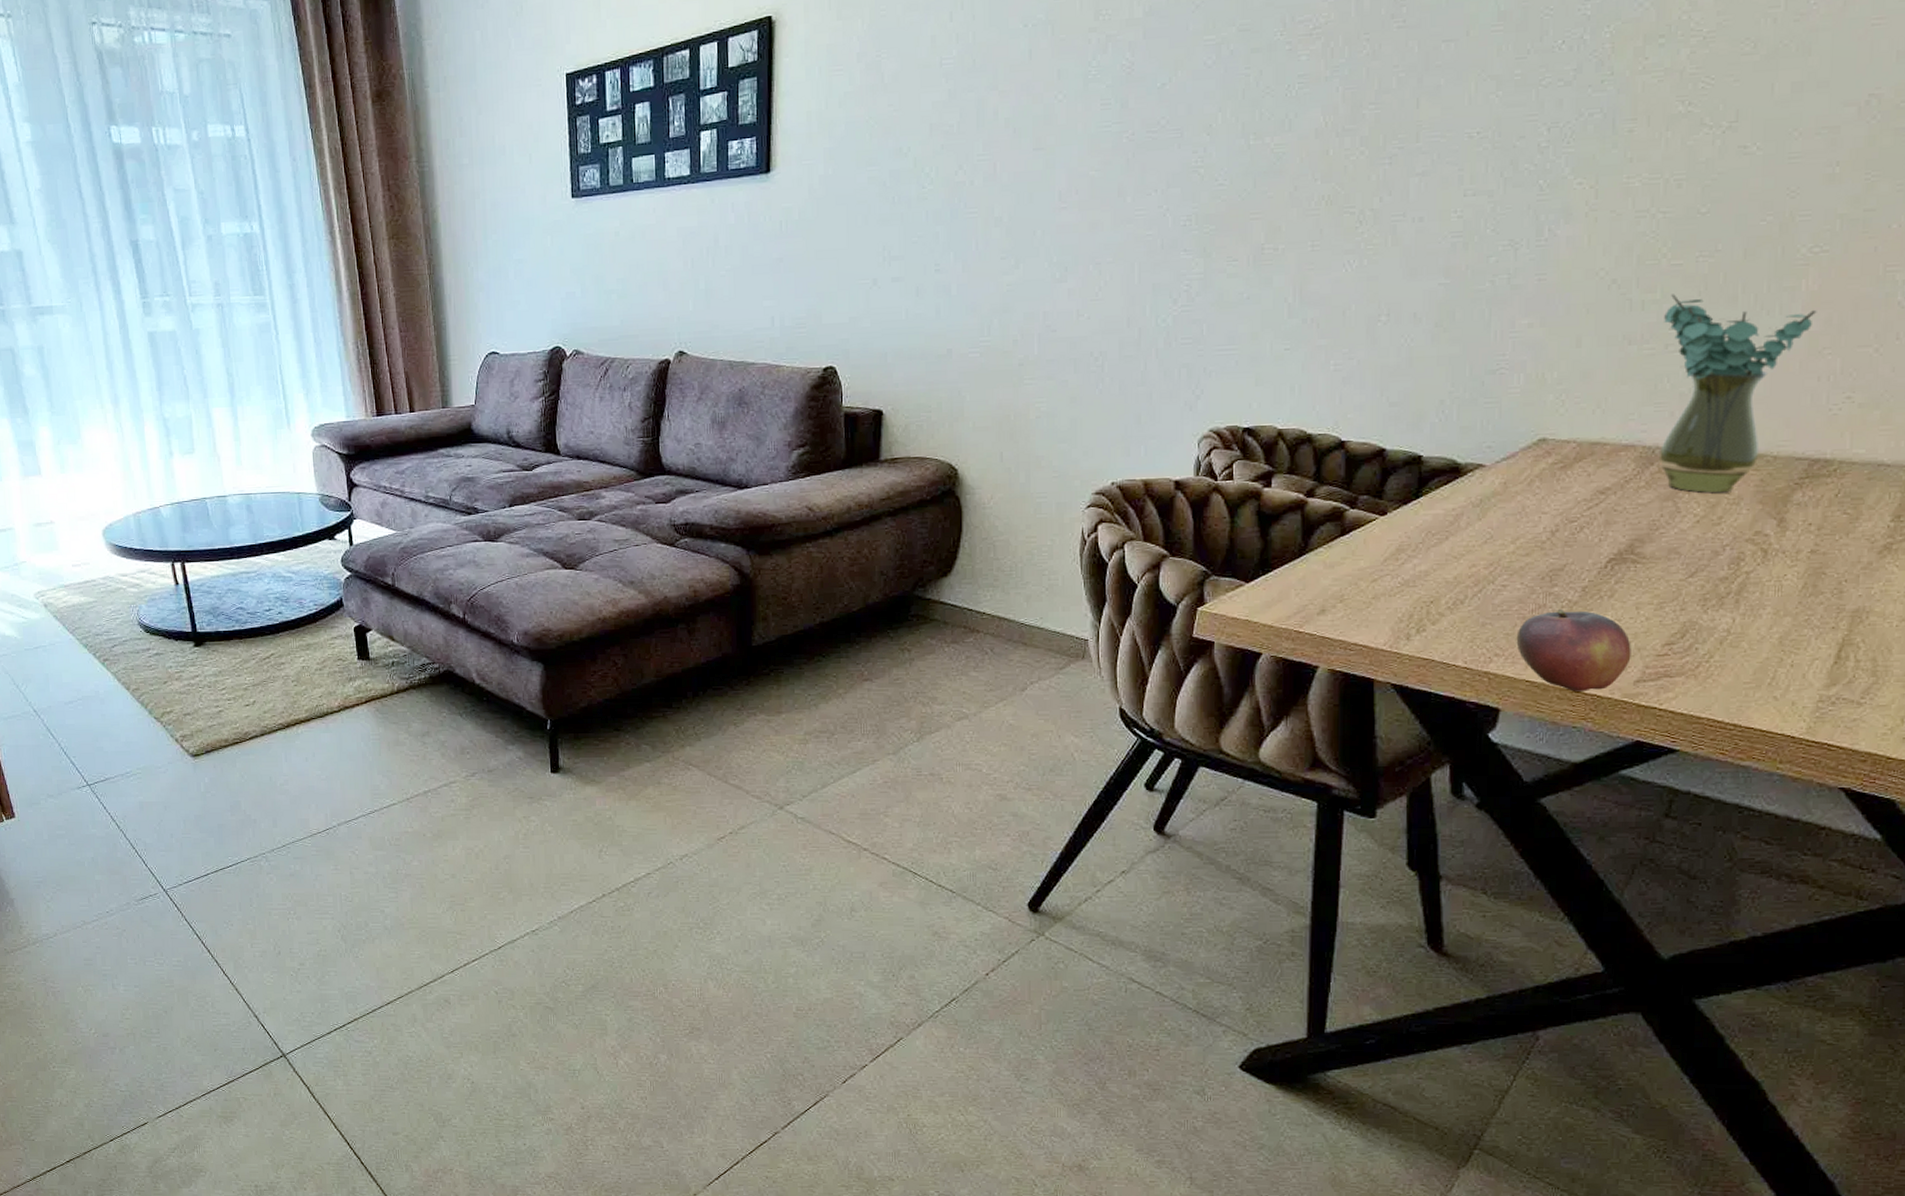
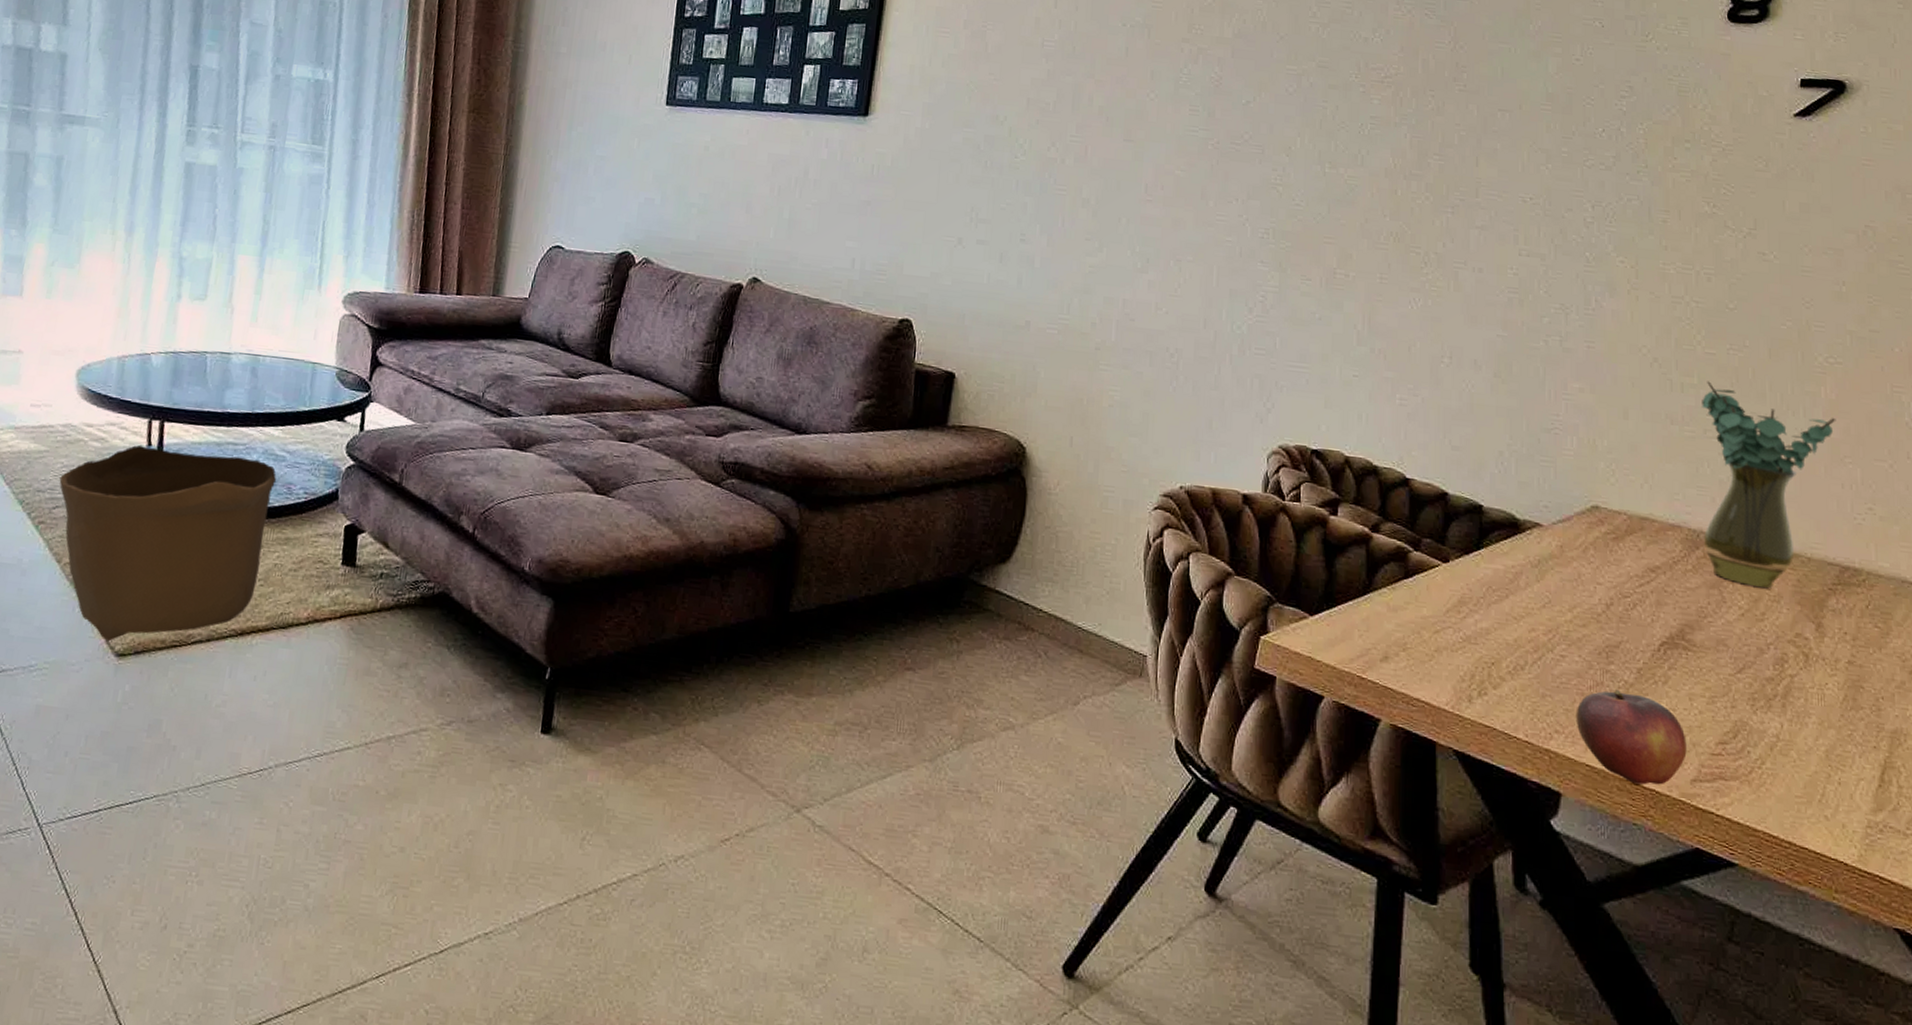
basket: none [111,583,291,746] -> present [59,444,276,642]

